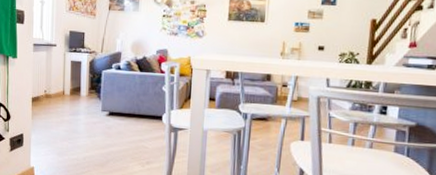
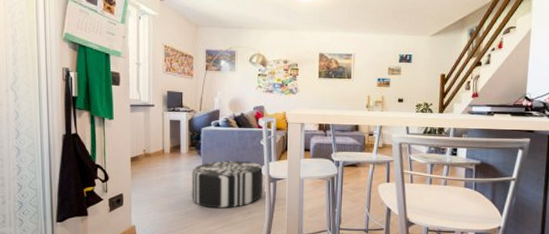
pouf: none [90,106,164,156] -> present [192,161,263,209]

